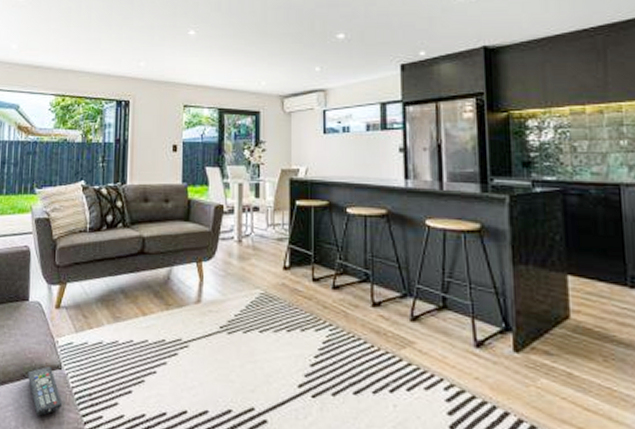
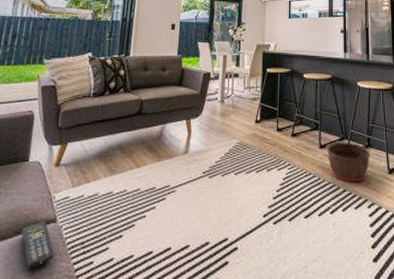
basket: none [383,299,448,355] -> present [327,142,371,182]

